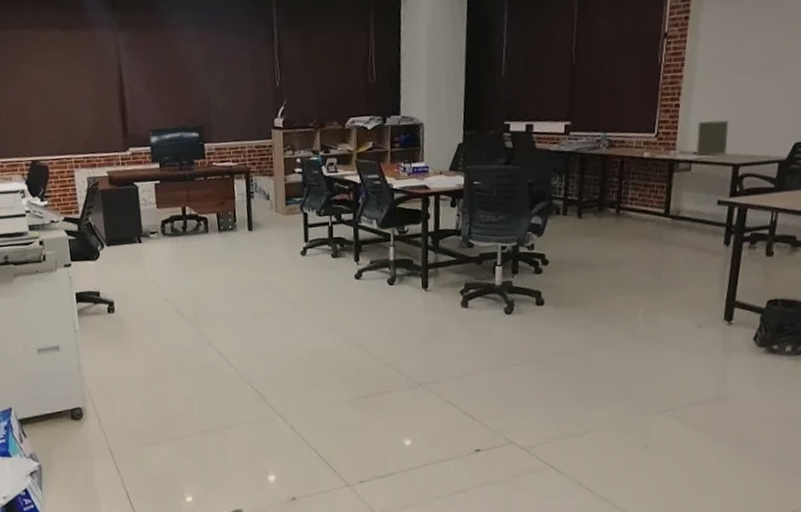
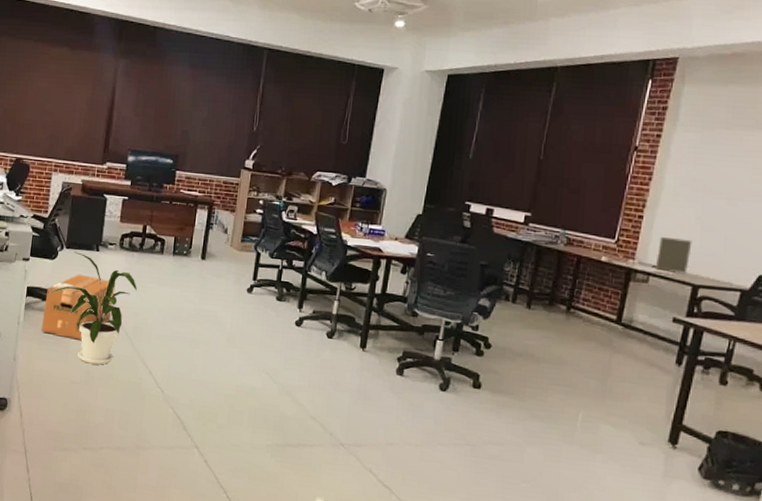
box: none [97,269,168,337] -> present [41,274,116,340]
house plant: none [98,247,189,357] -> present [48,252,137,365]

